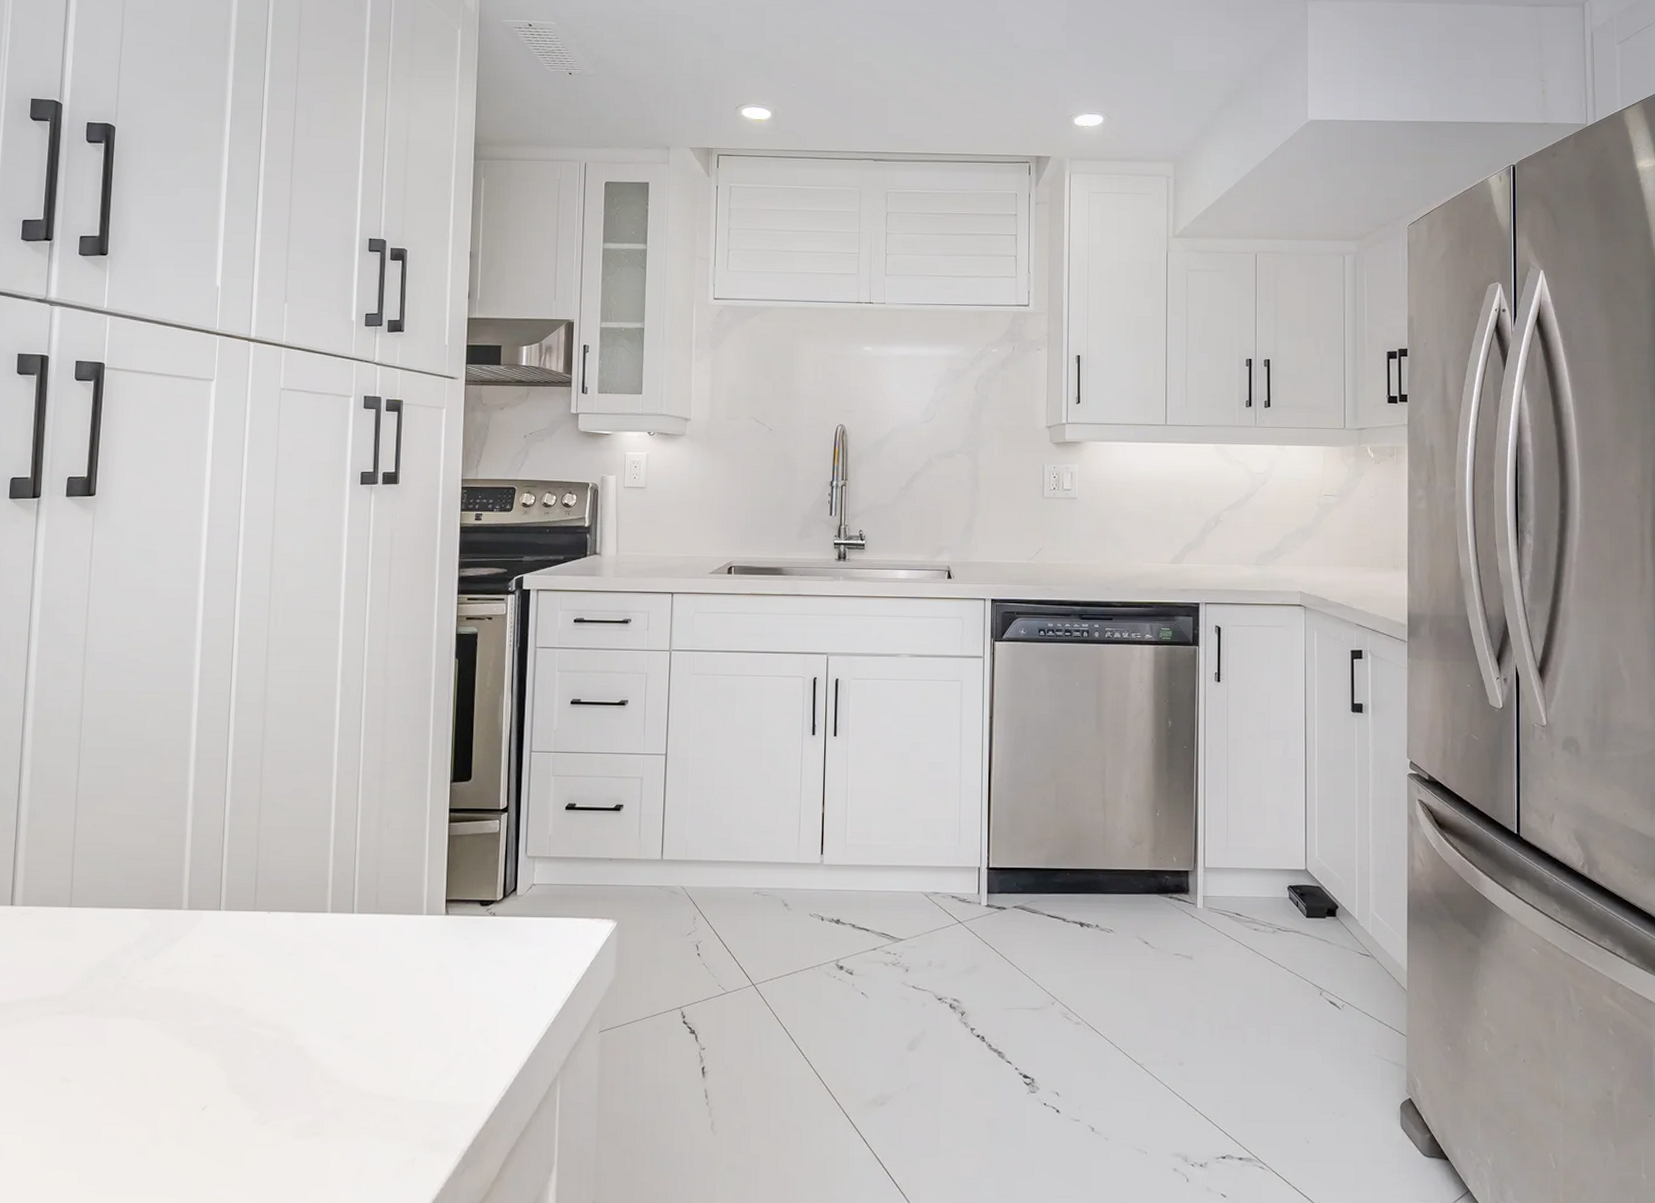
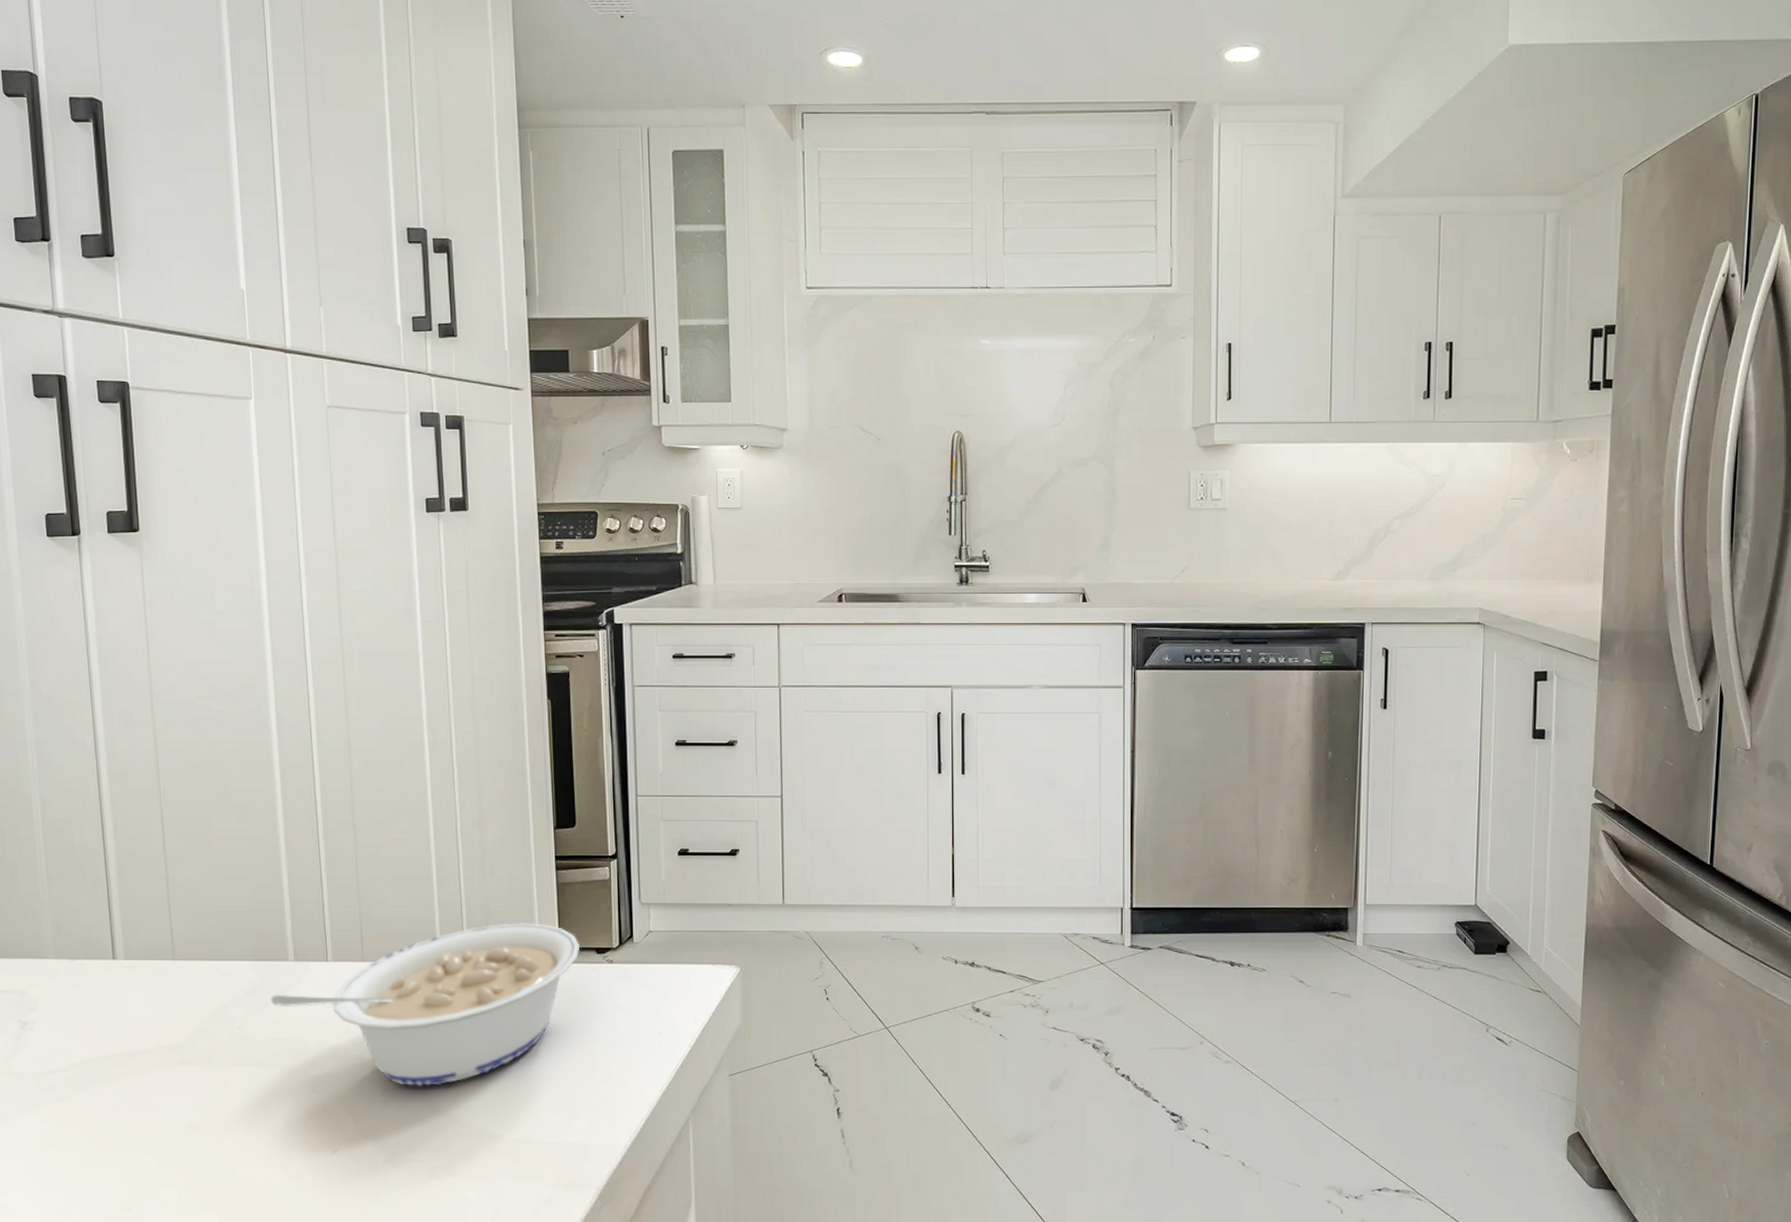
legume: none [160,874,466,1040] -> present [271,923,581,1086]

